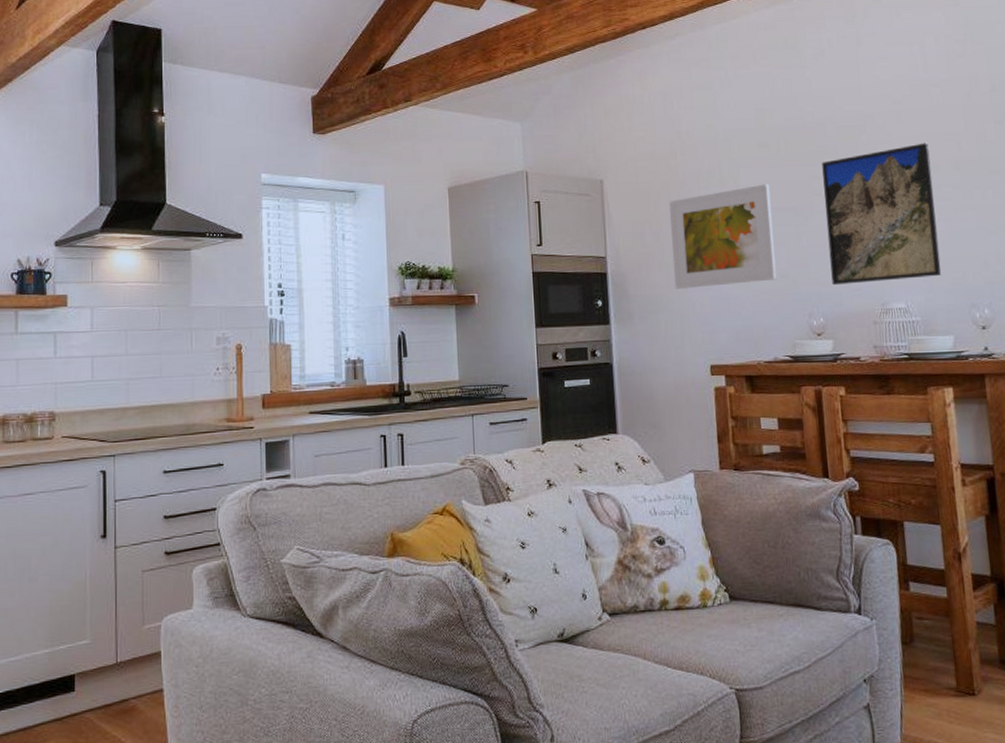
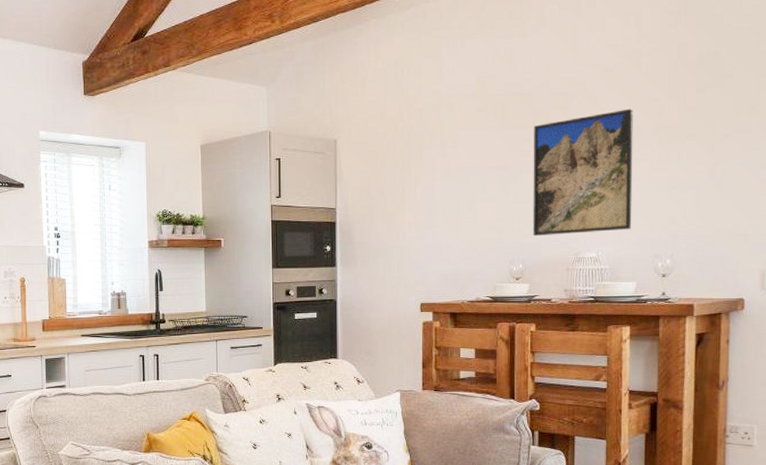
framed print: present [669,184,777,289] -> none [394,145,485,237]

